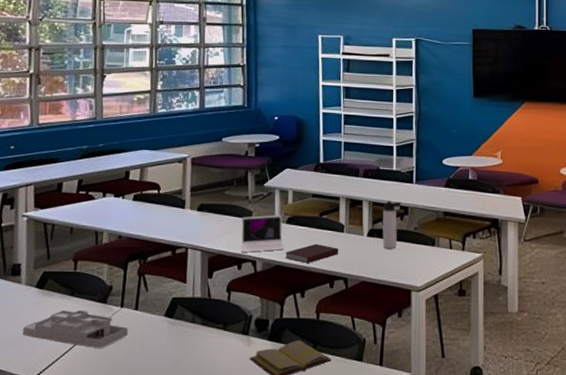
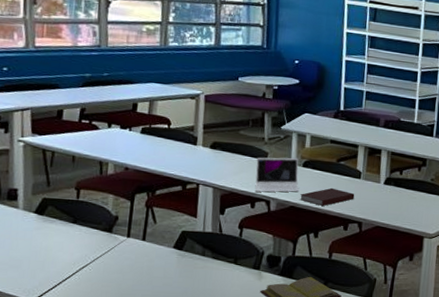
desk organizer: present [23,309,128,349] -> none [21,237,135,276]
thermos bottle: present [382,201,401,249] -> none [398,152,420,198]

